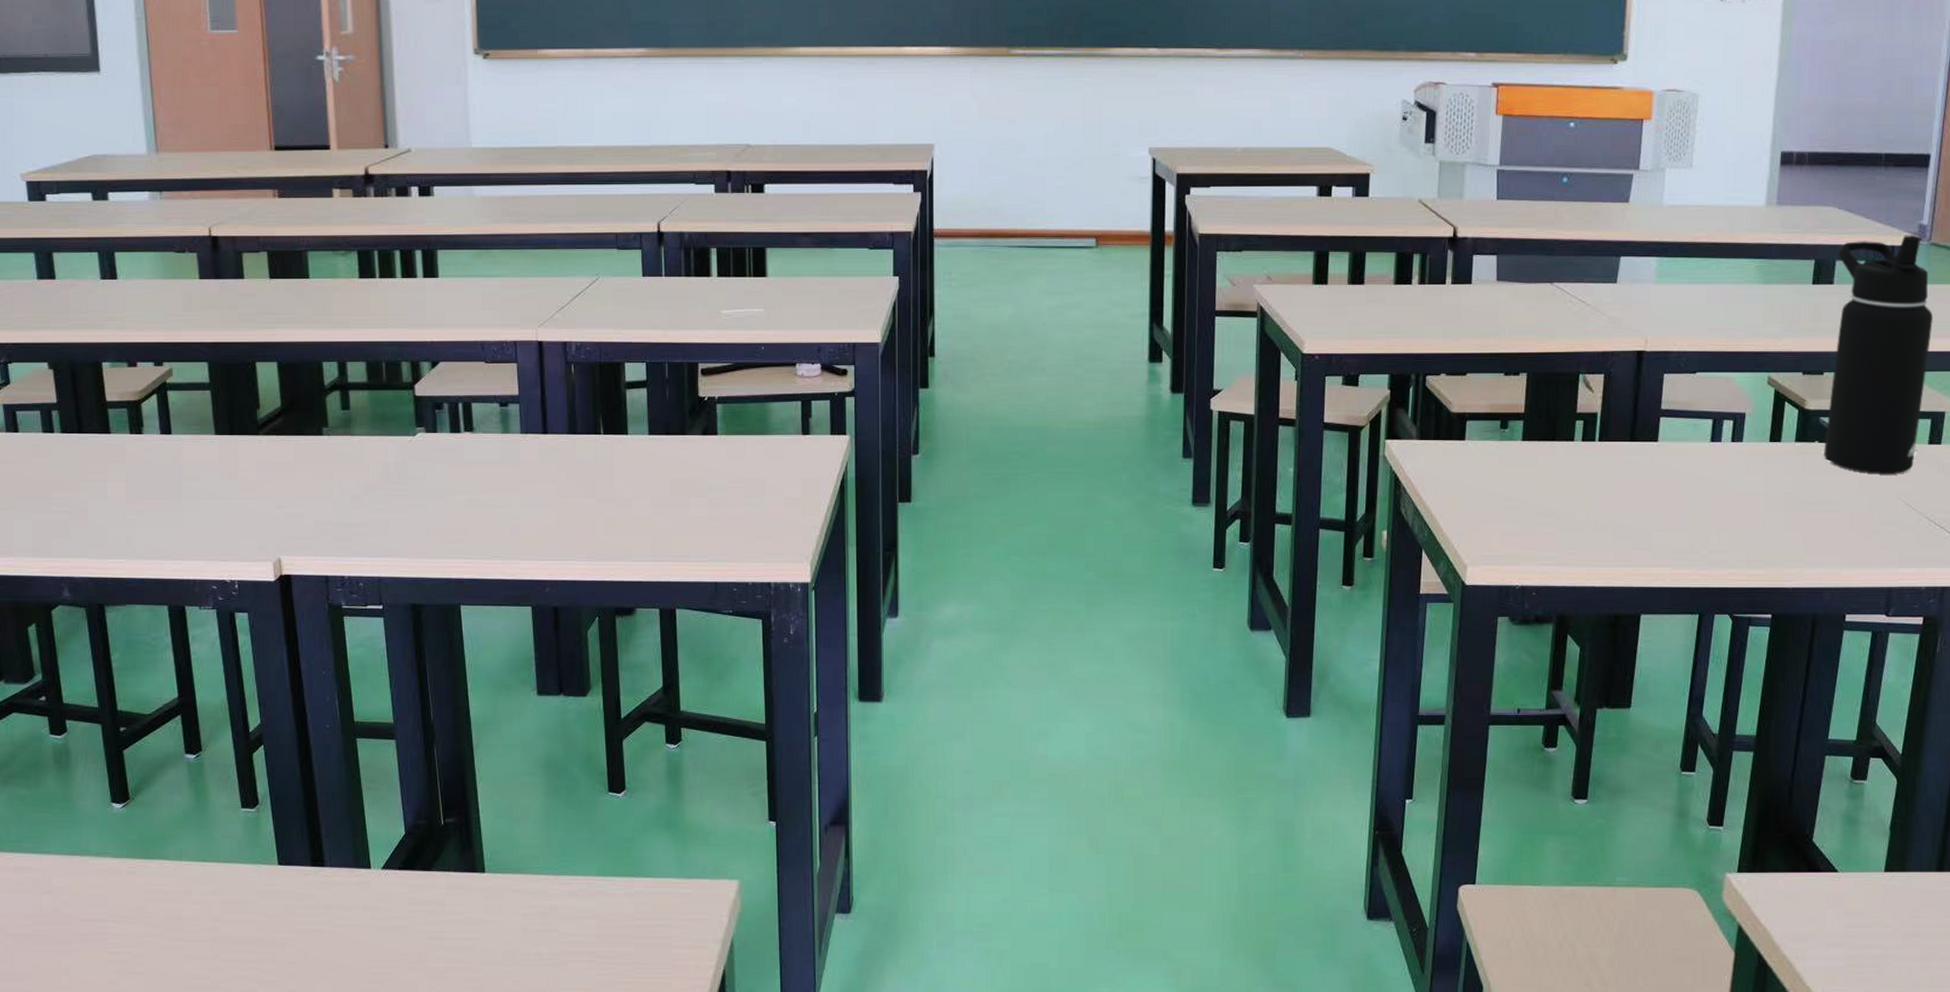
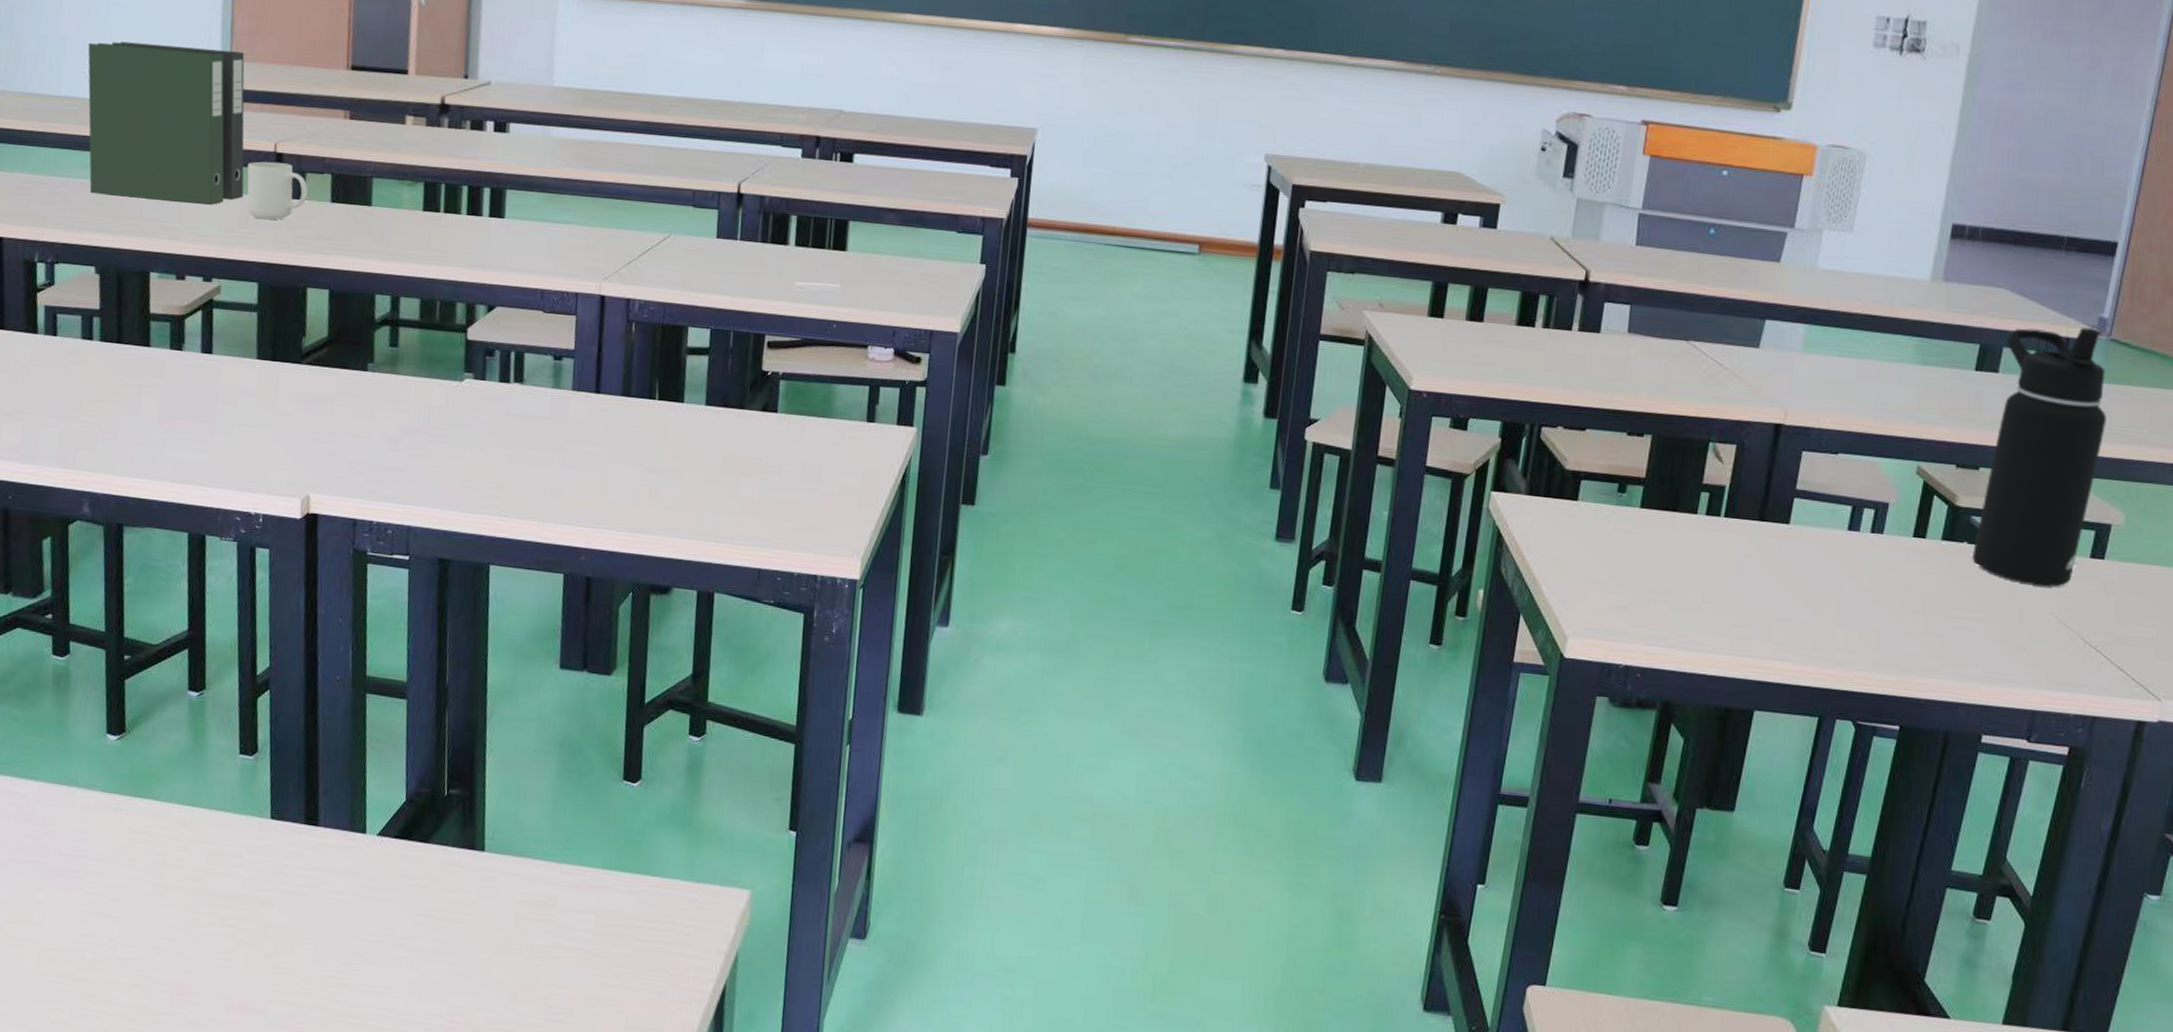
binder: none [16,143,184,293] -> present [88,41,245,205]
mug: none [184,245,246,301] -> present [247,161,308,220]

